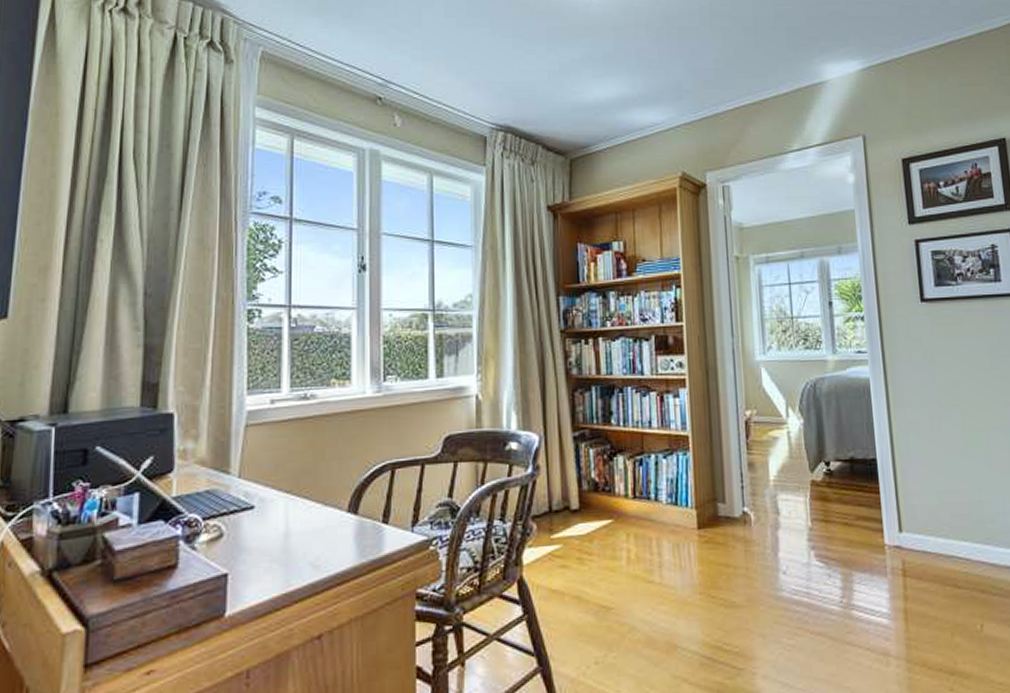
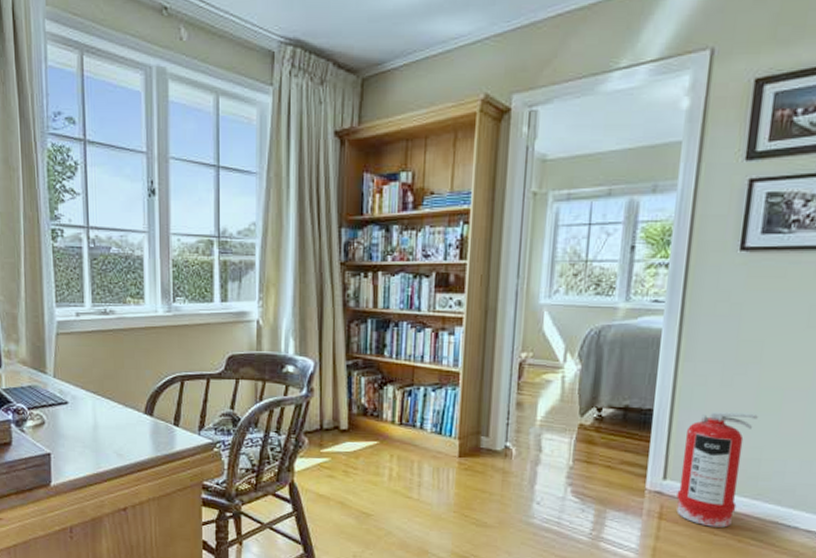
fire extinguisher: none [911,455,972,579] -> present [676,412,758,528]

